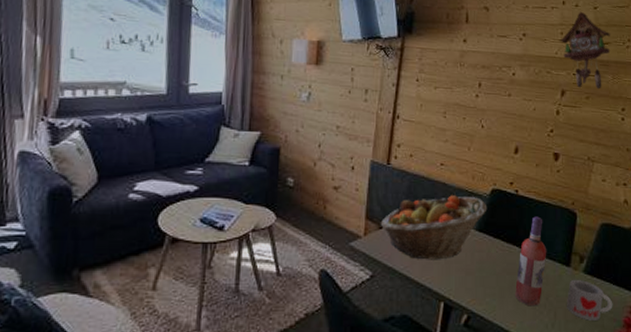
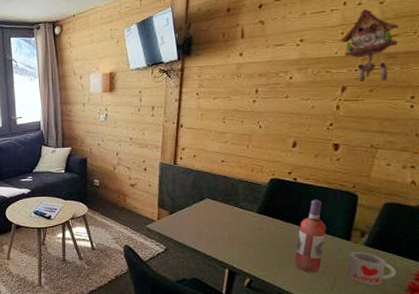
fruit basket: present [380,195,488,260] -> none [170,185,267,237]

